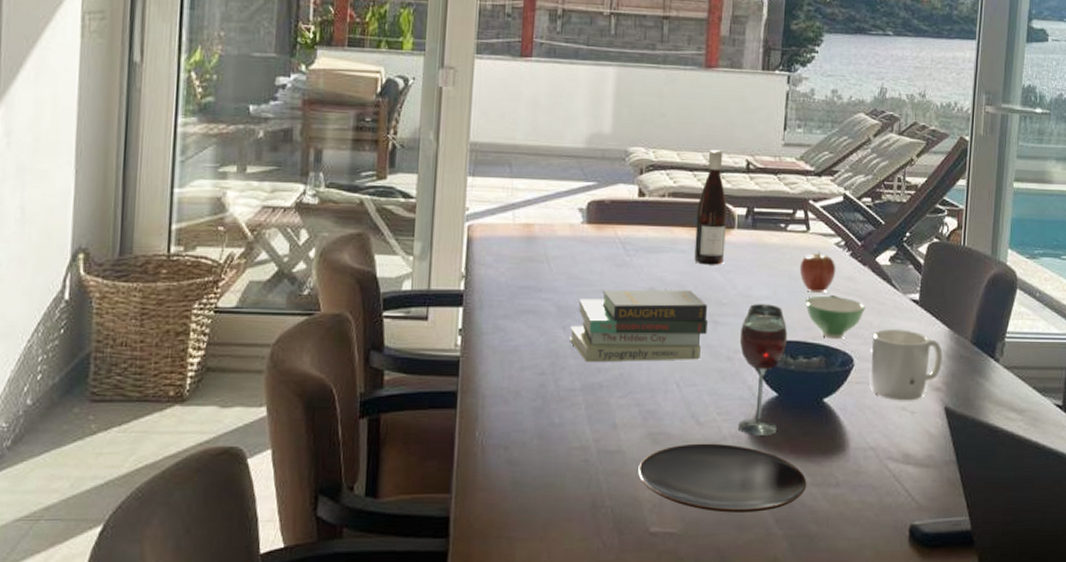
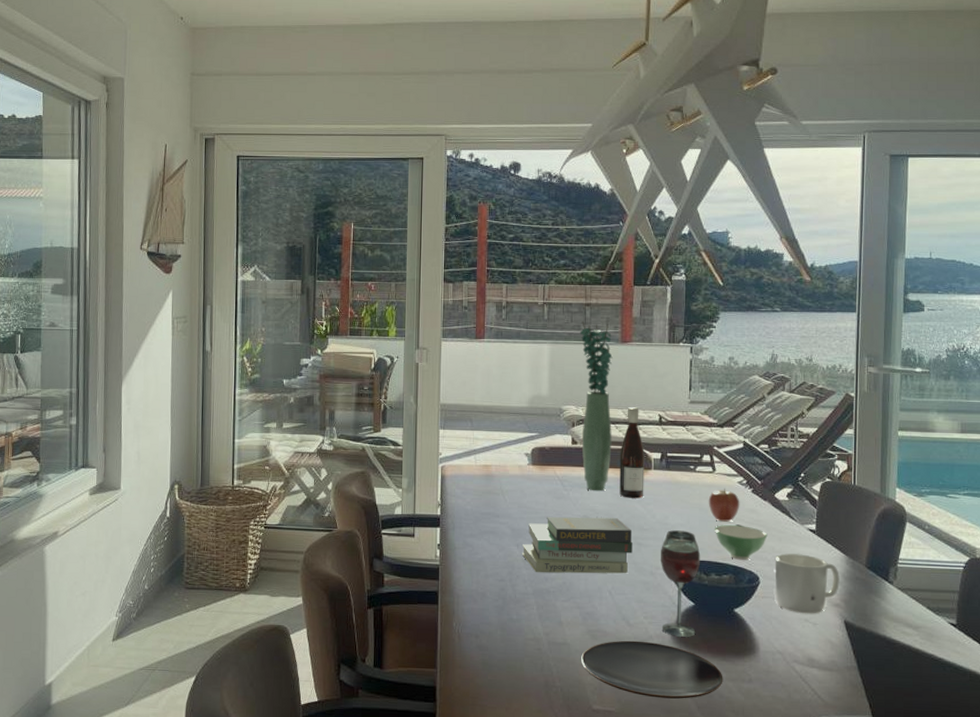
vase: none [651,38,694,256] -> present [579,320,613,491]

